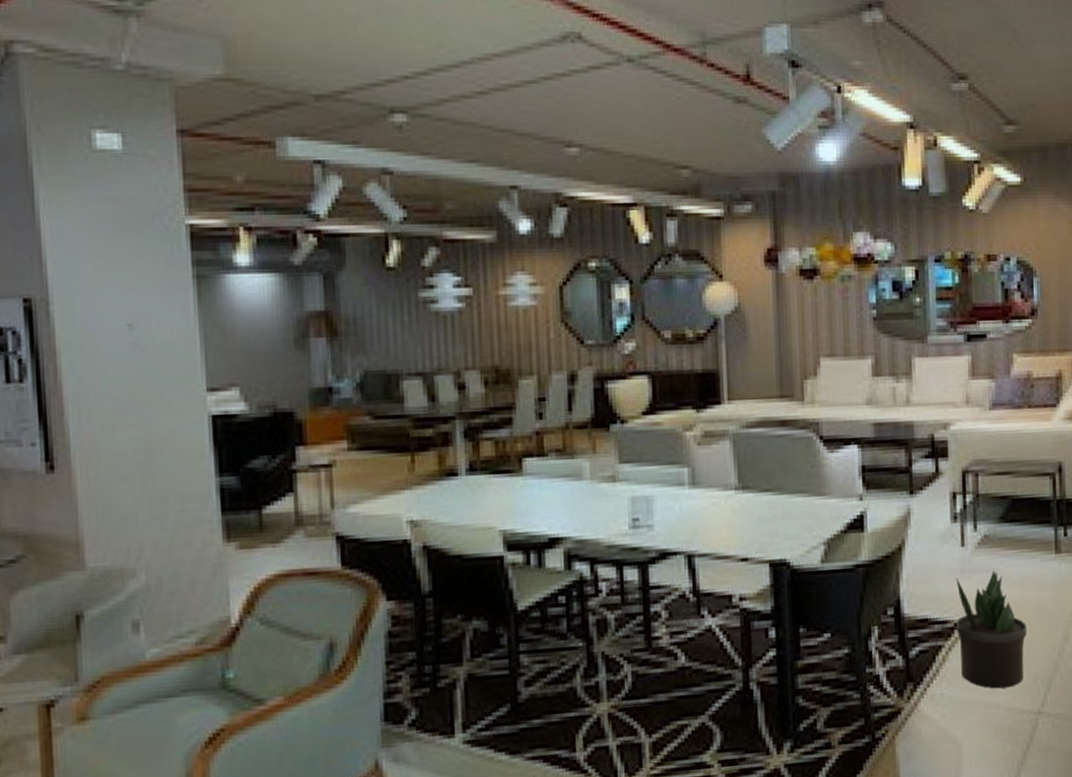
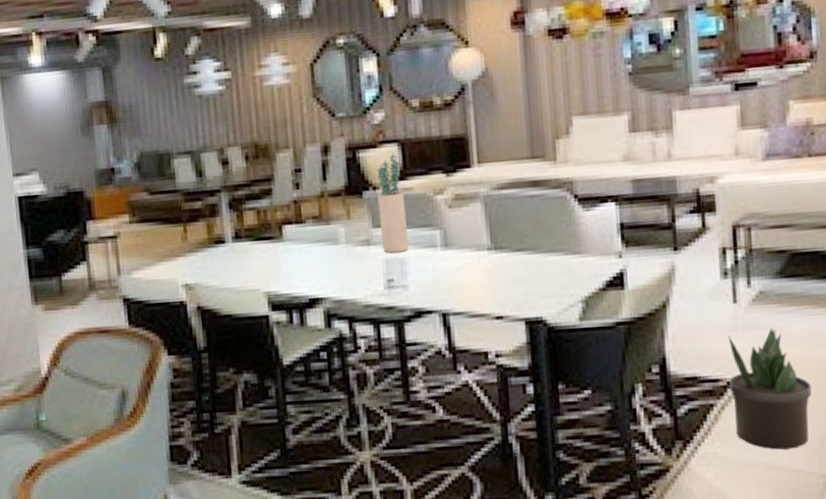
vase: none [625,386,655,491] -> present [377,153,409,253]

